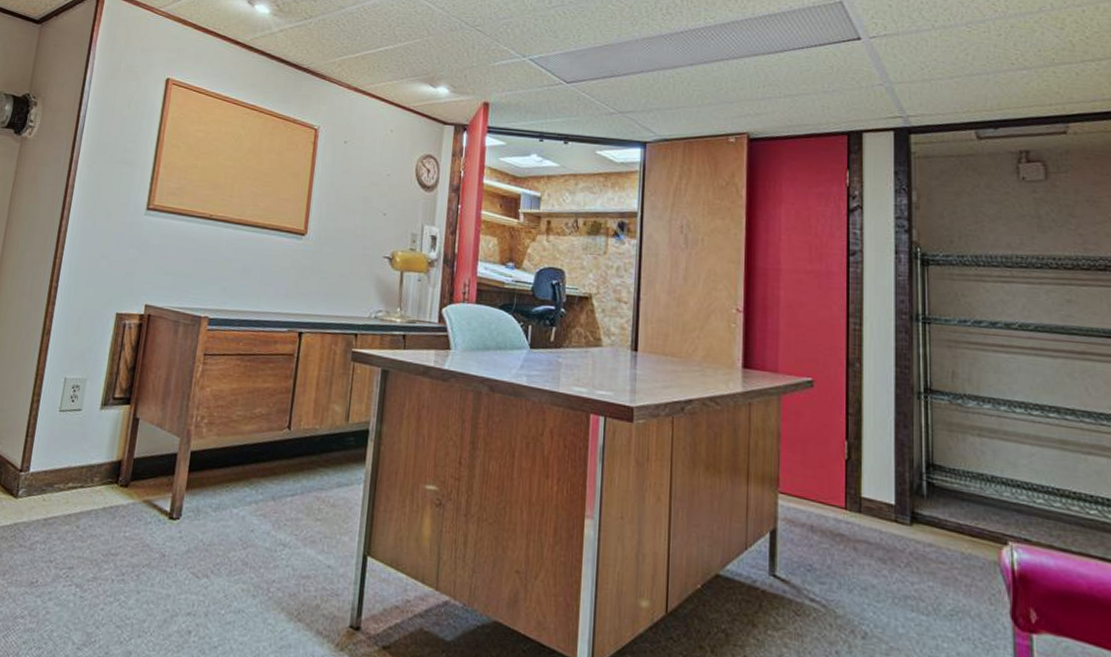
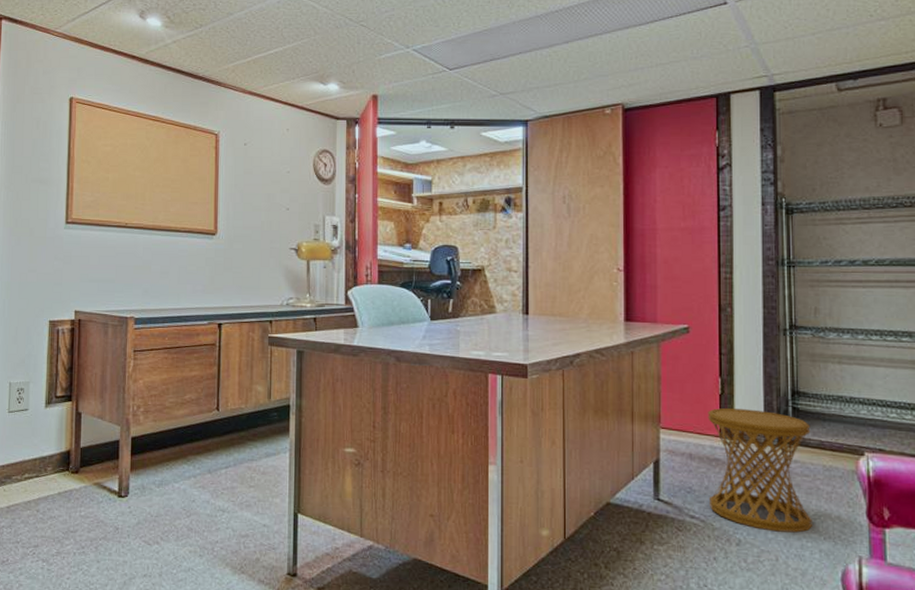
side table: none [831,475,949,630] -> present [708,408,812,533]

